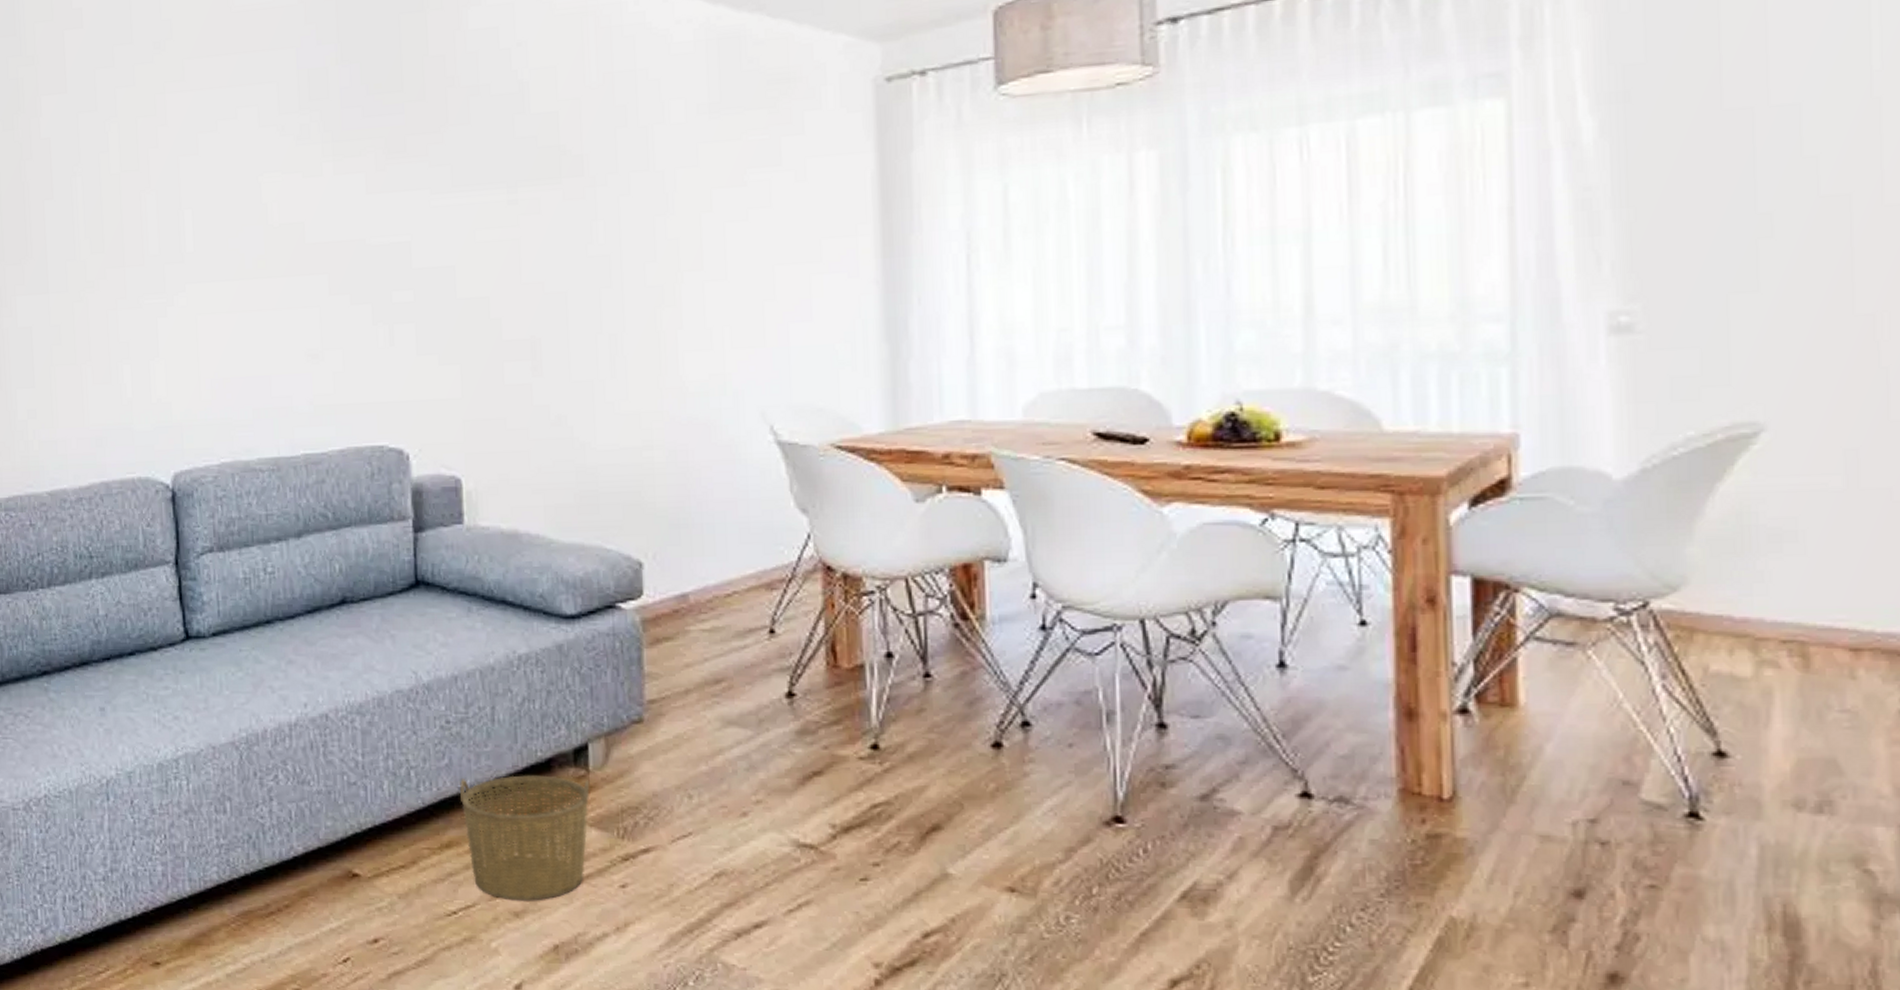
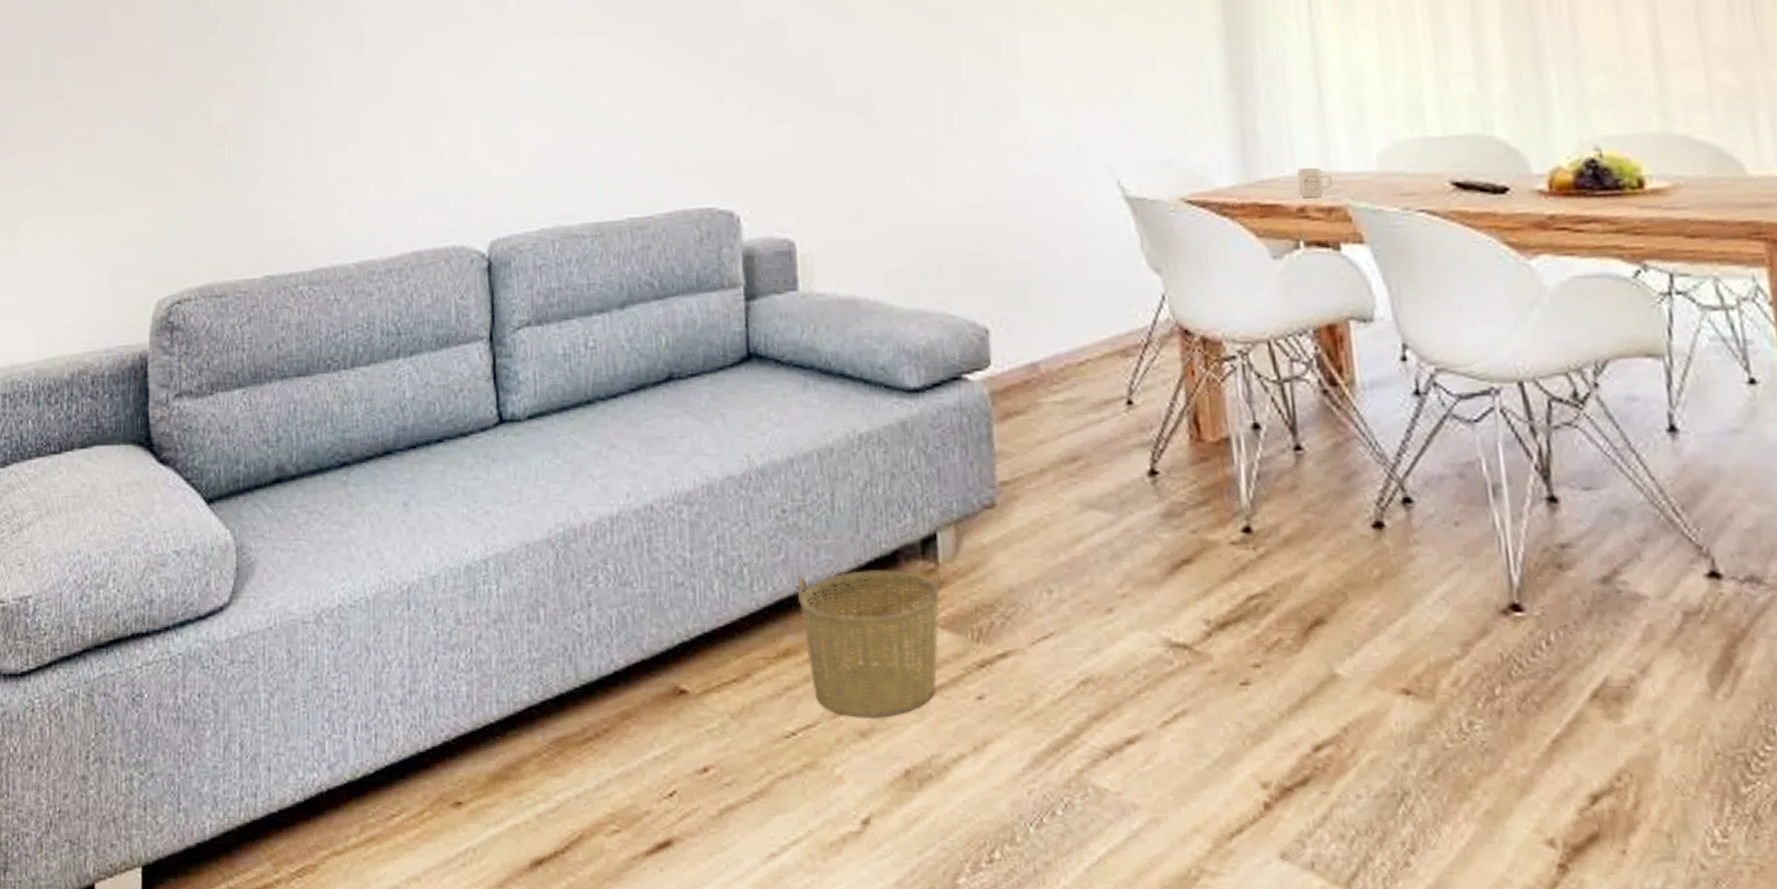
mug: none [943,416,978,446] -> present [1296,167,1333,199]

